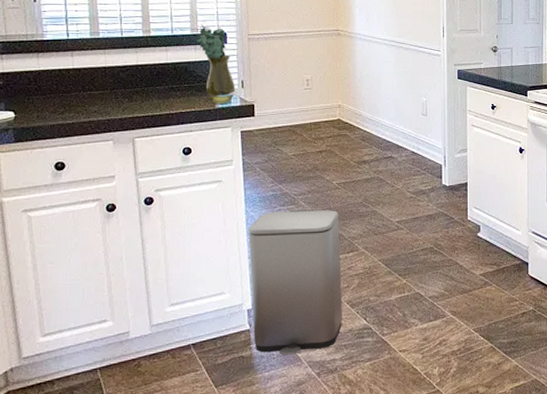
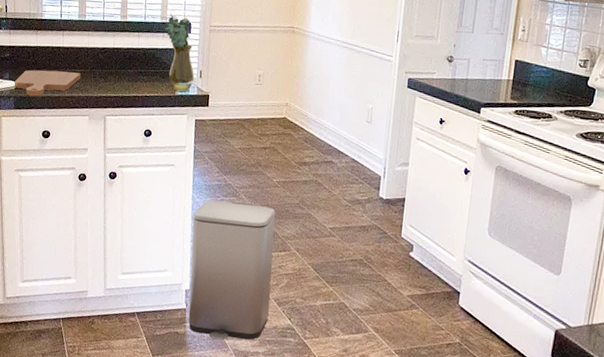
cutting board: none [12,95,100,126] -> present [14,70,81,97]

